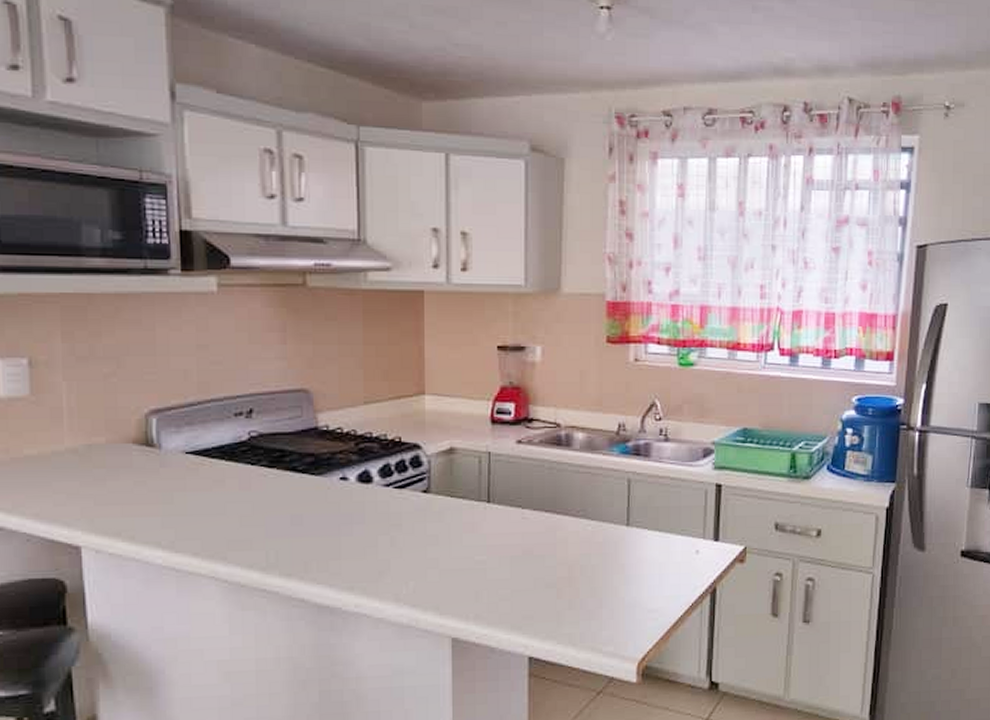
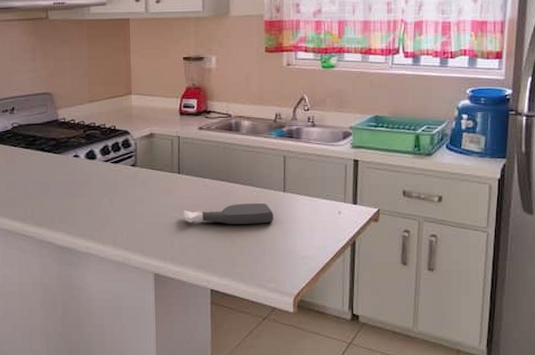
spray bottle: none [492,540,614,570] -> present [183,203,274,224]

